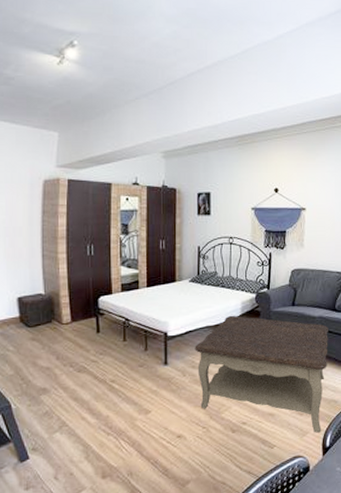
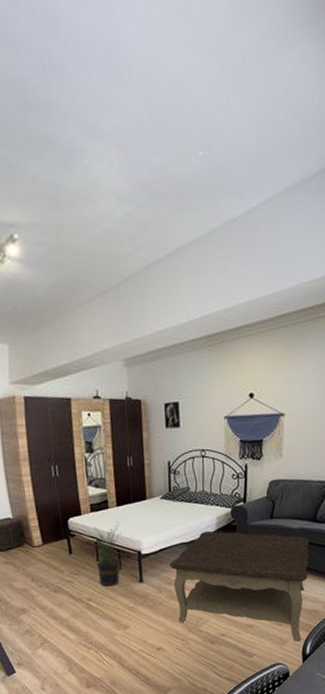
potted plant: none [123,303,149,368] -> present [94,522,121,587]

